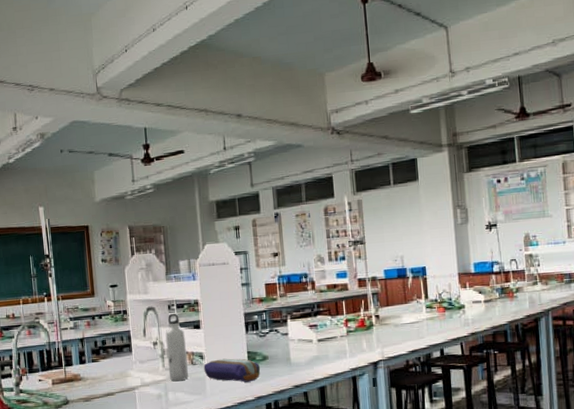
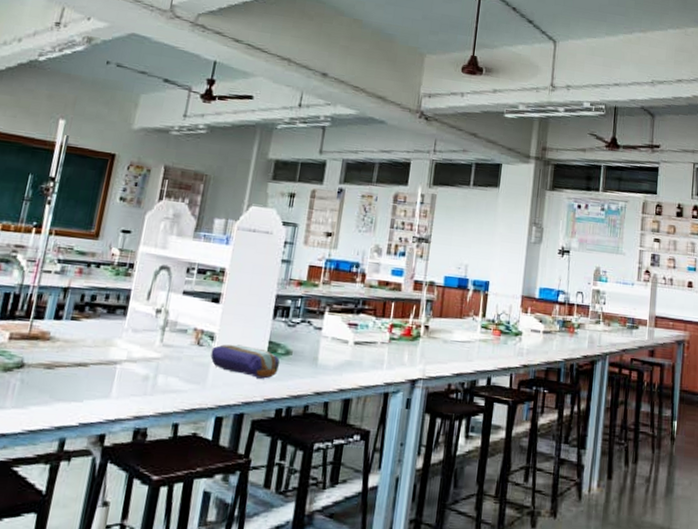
water bottle: present [165,313,188,382] -> none [165,278,199,363]

